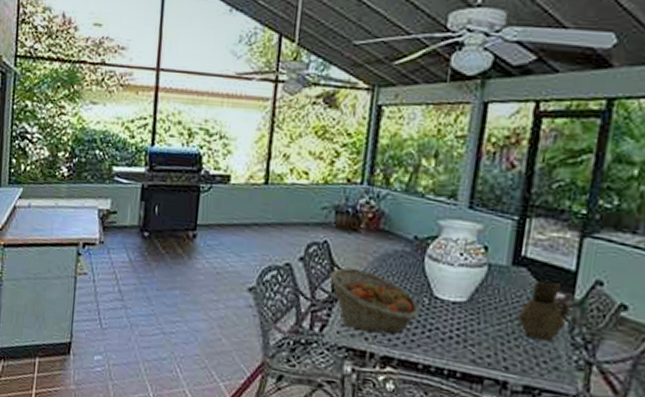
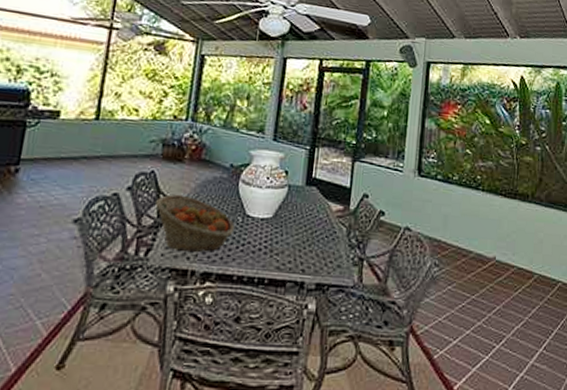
pitcher: present [517,280,570,341] -> none [310,196,347,244]

